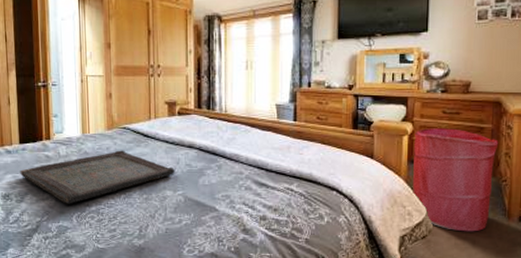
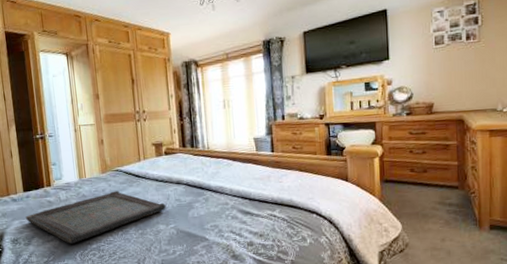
laundry hamper: present [413,128,499,232] -> none [385,147,465,244]

